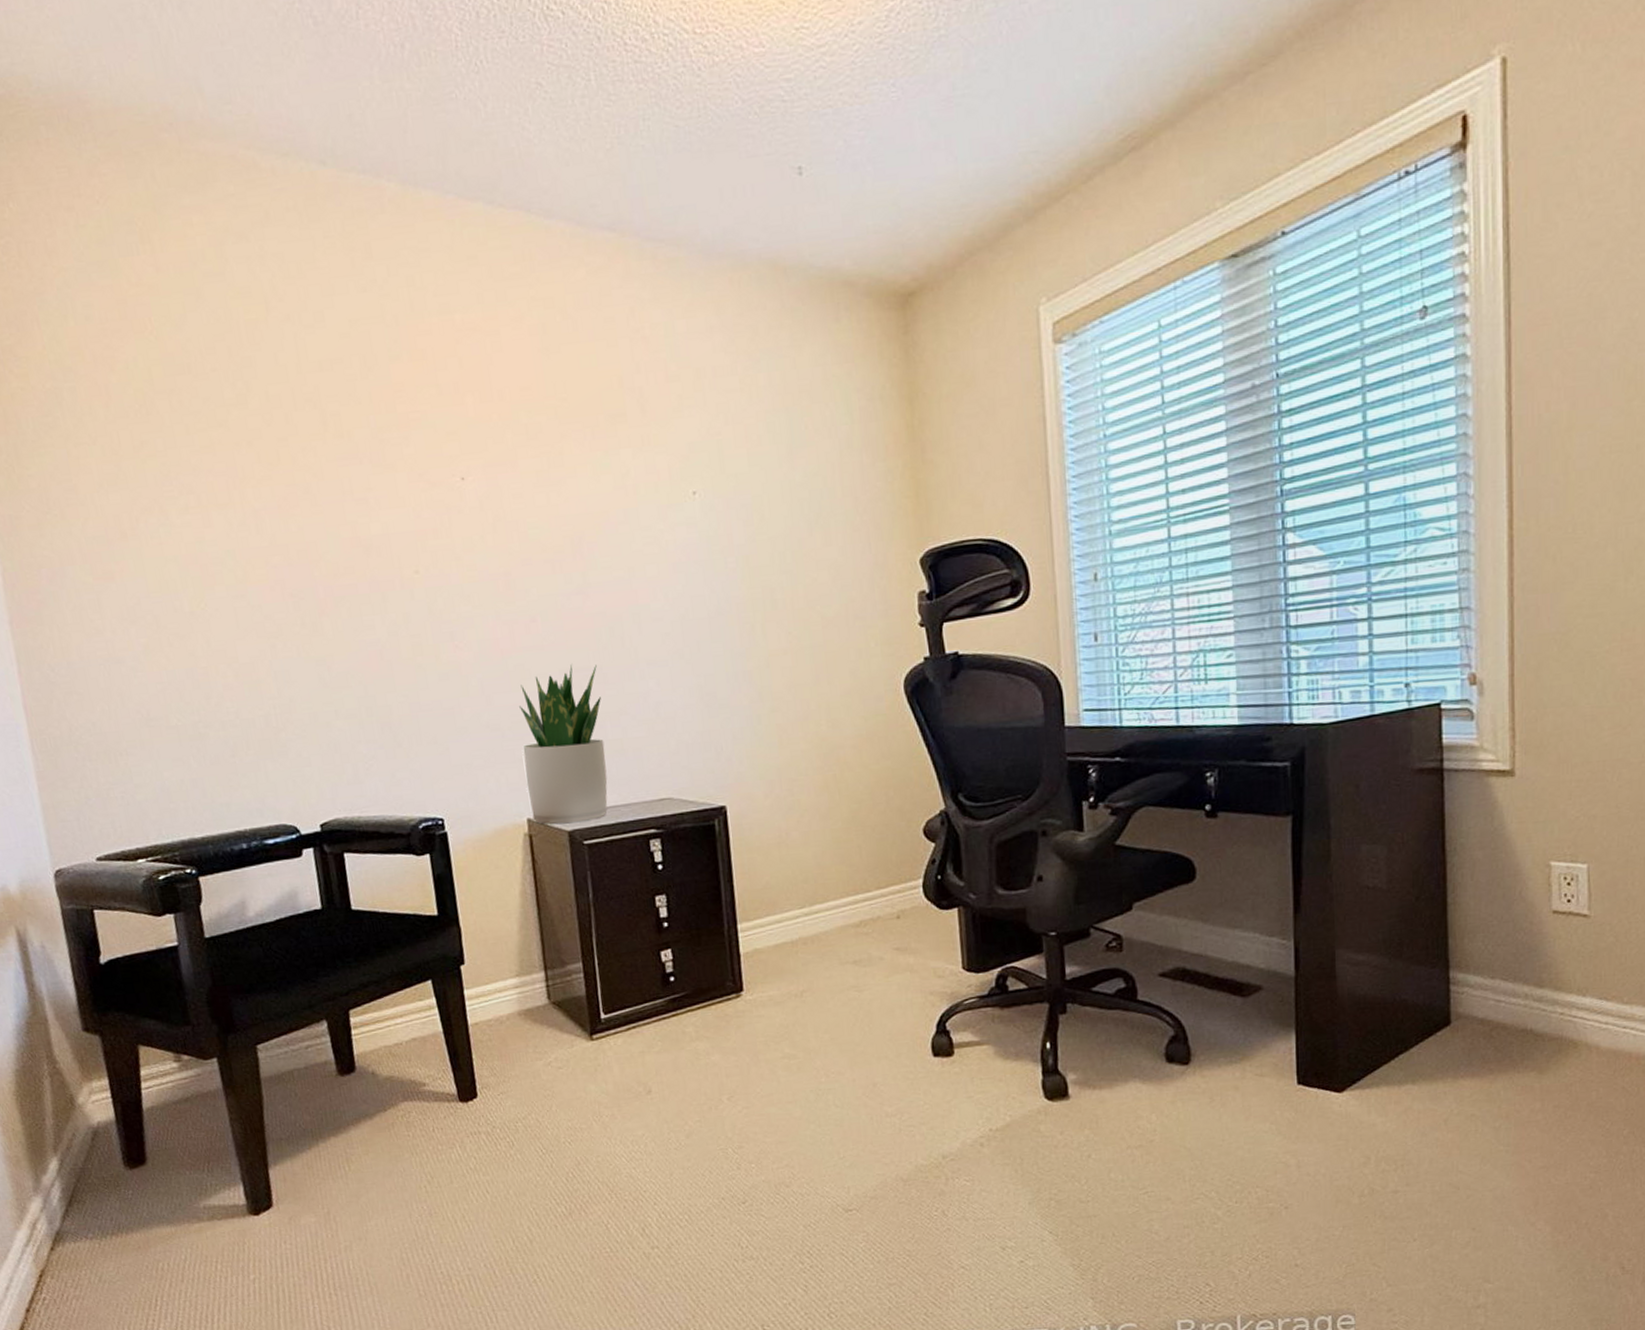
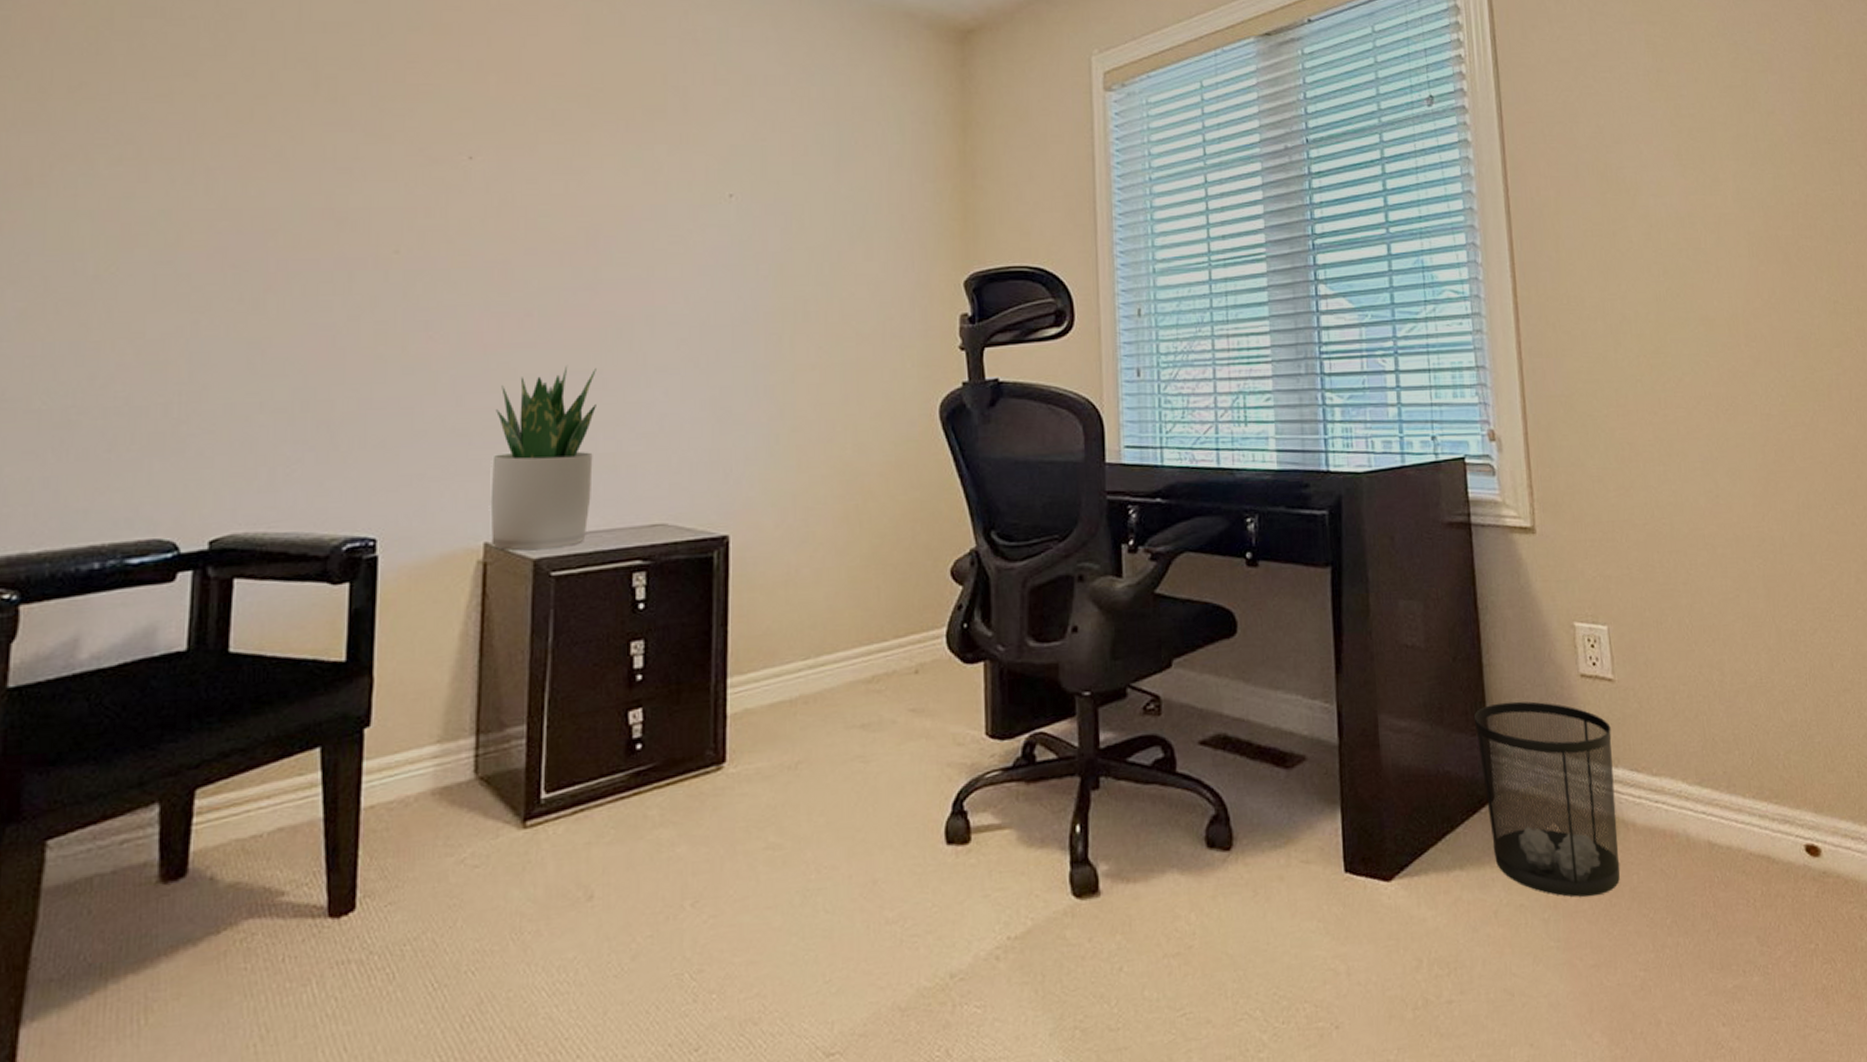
waste bin: none [1434,936,1582,1110] -> present [1473,701,1620,897]

